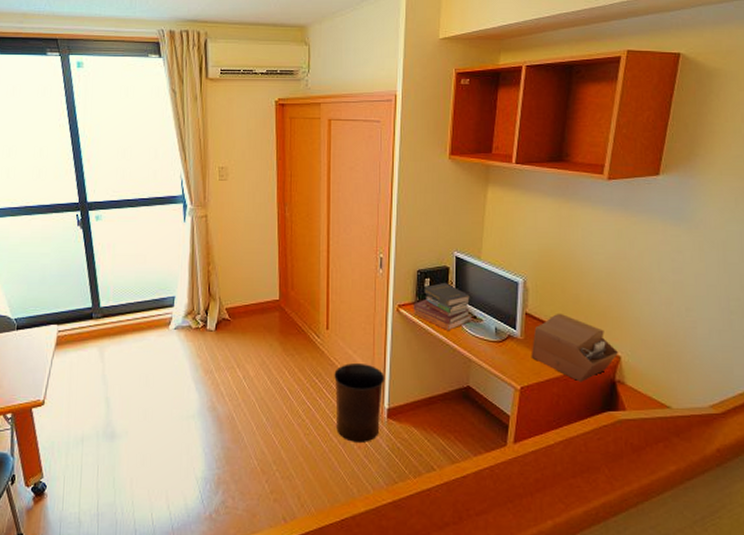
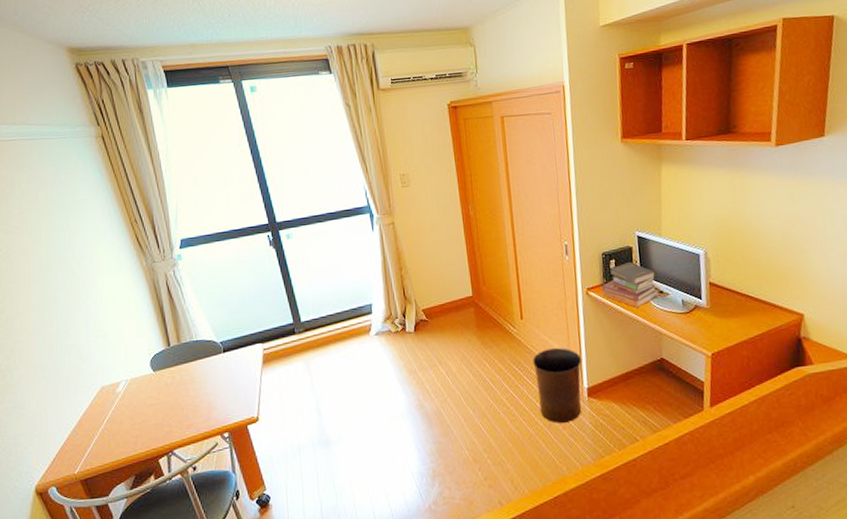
sewing box: present [531,313,619,382] -> none [718,279,802,343]

